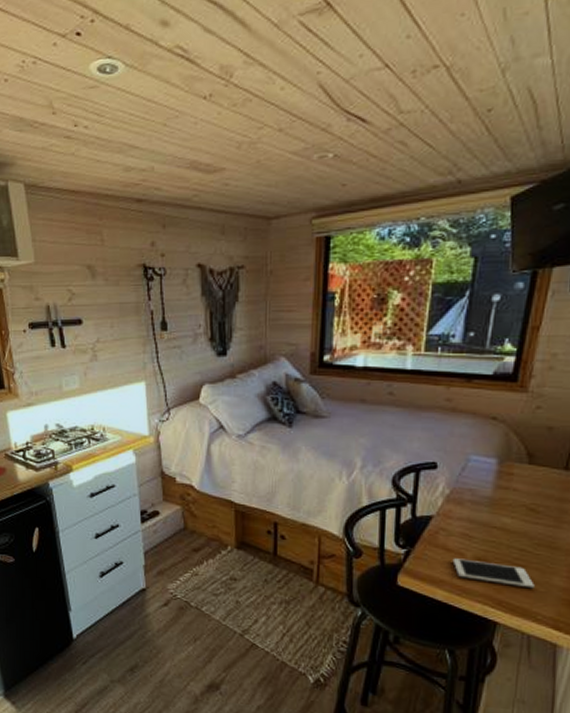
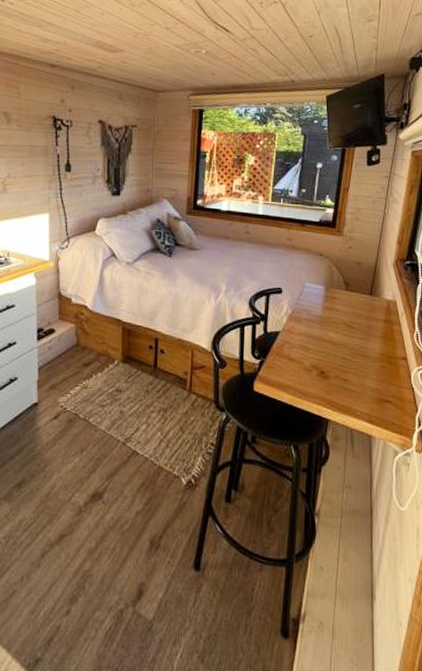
cell phone: present [452,558,535,589] -> none [295,366,354,390]

